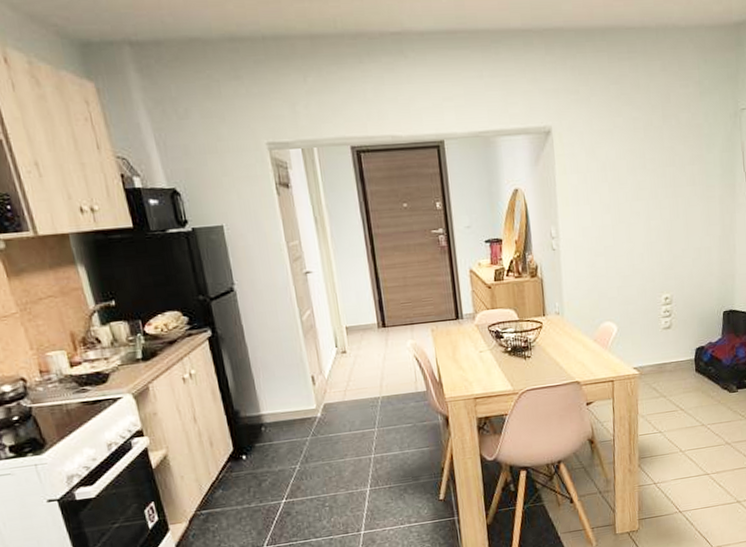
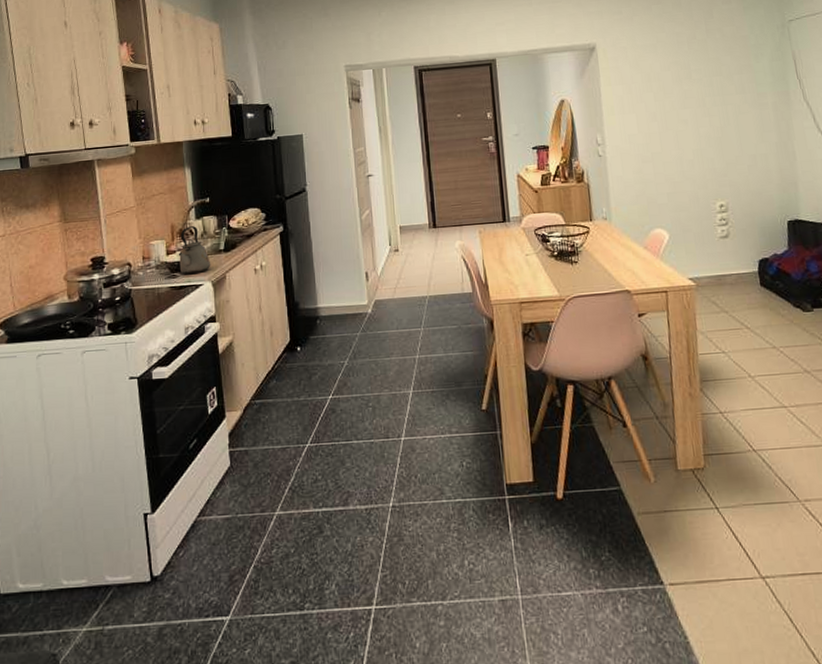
kettle: none [84,333,129,389] -> present [178,226,211,275]

